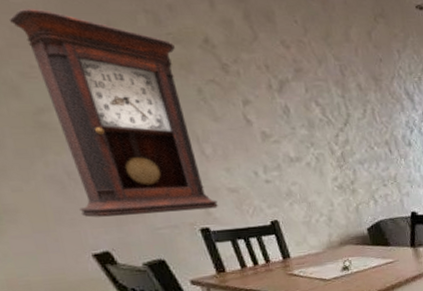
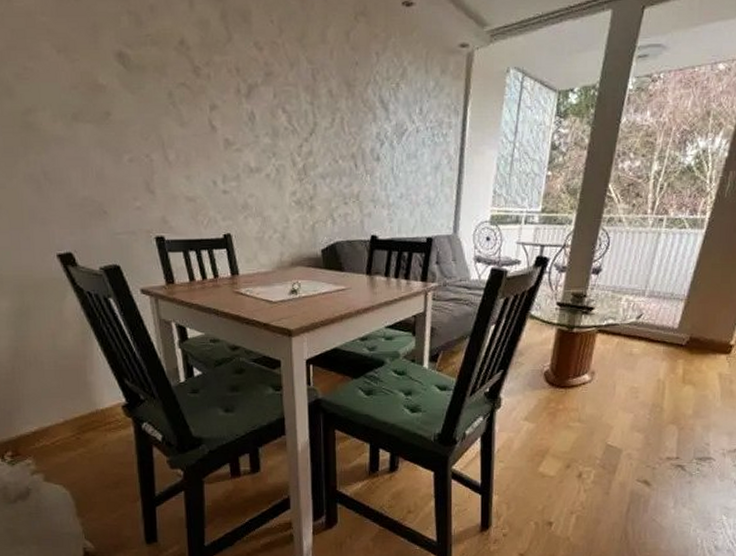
pendulum clock: present [8,8,218,218] -> none [11,11,175,218]

